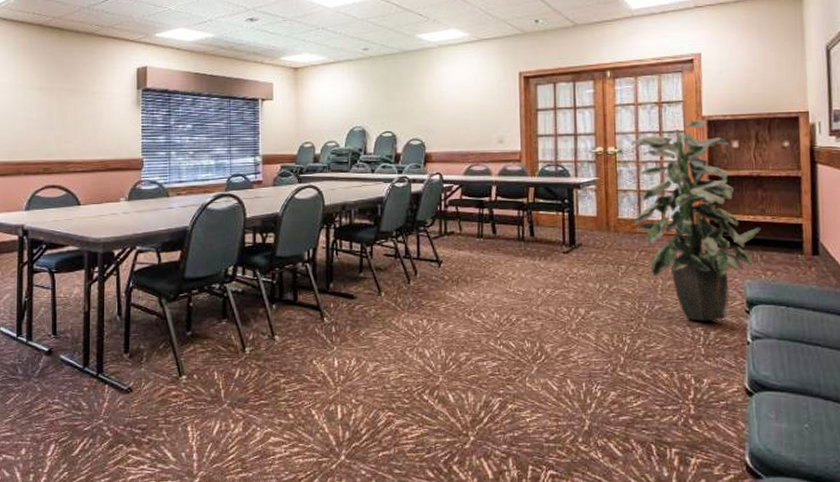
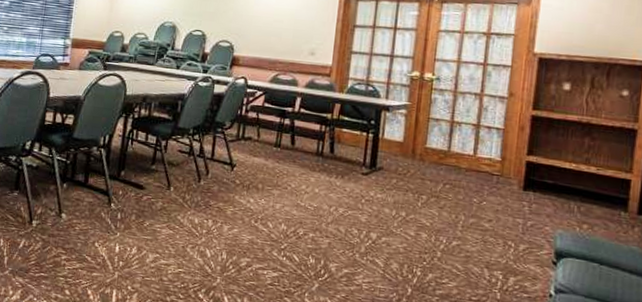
indoor plant: present [631,120,762,321] -> none [443,56,584,268]

